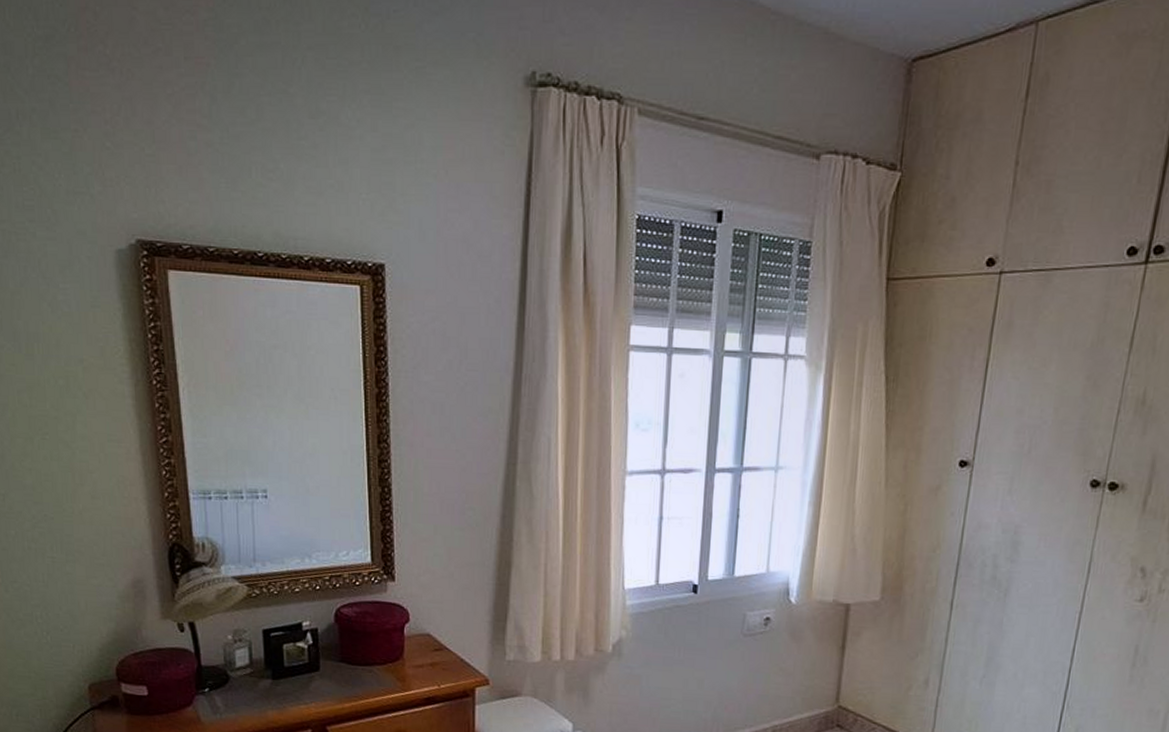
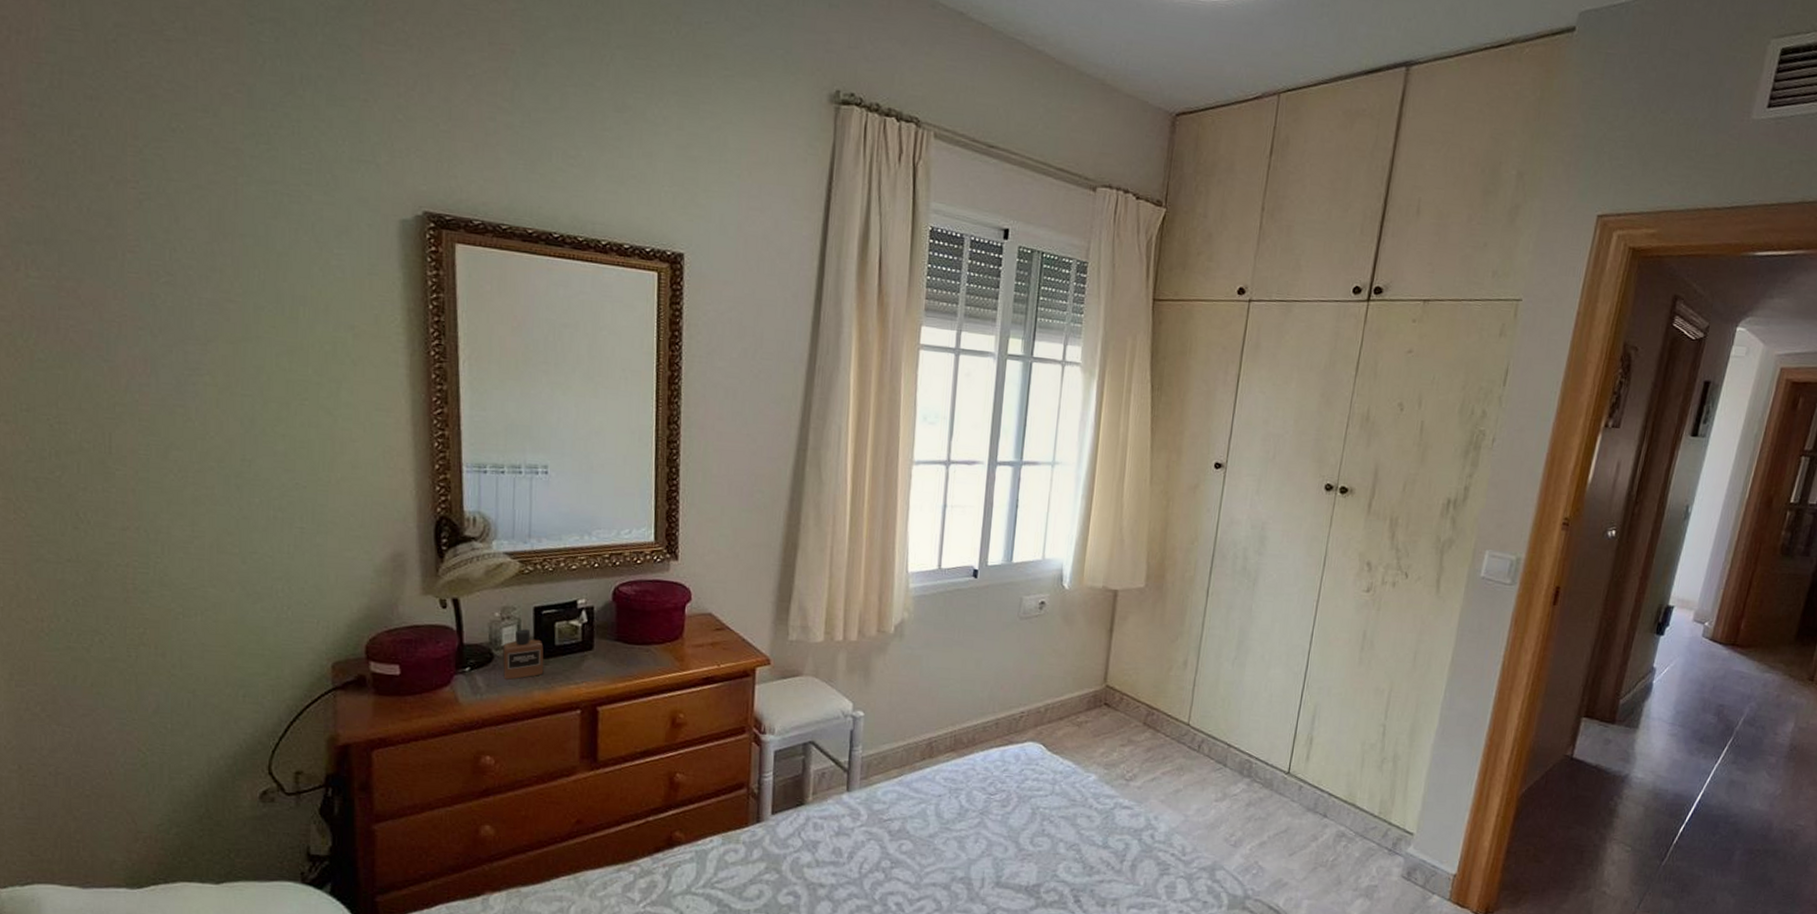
perfume: none [237,651,276,700] -> present [502,629,544,680]

